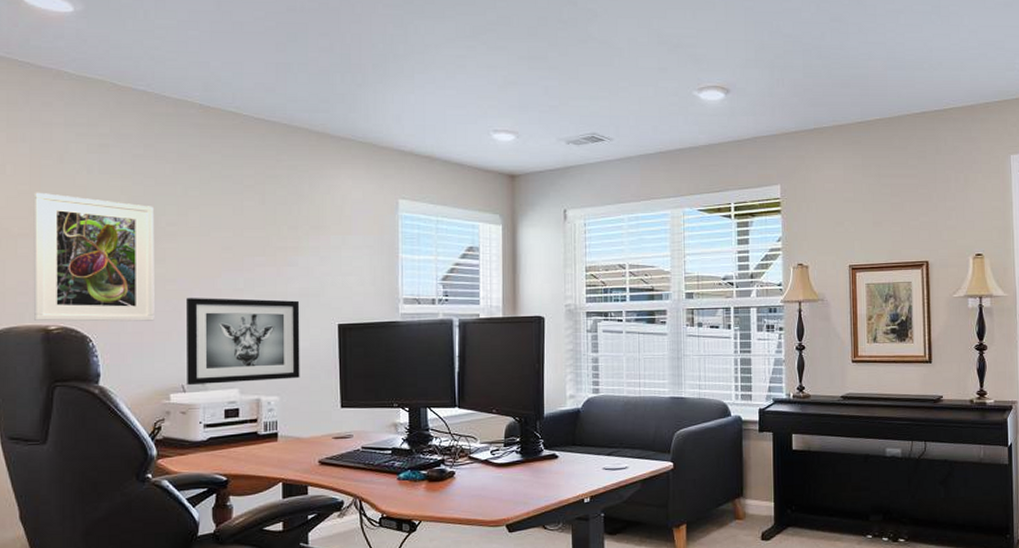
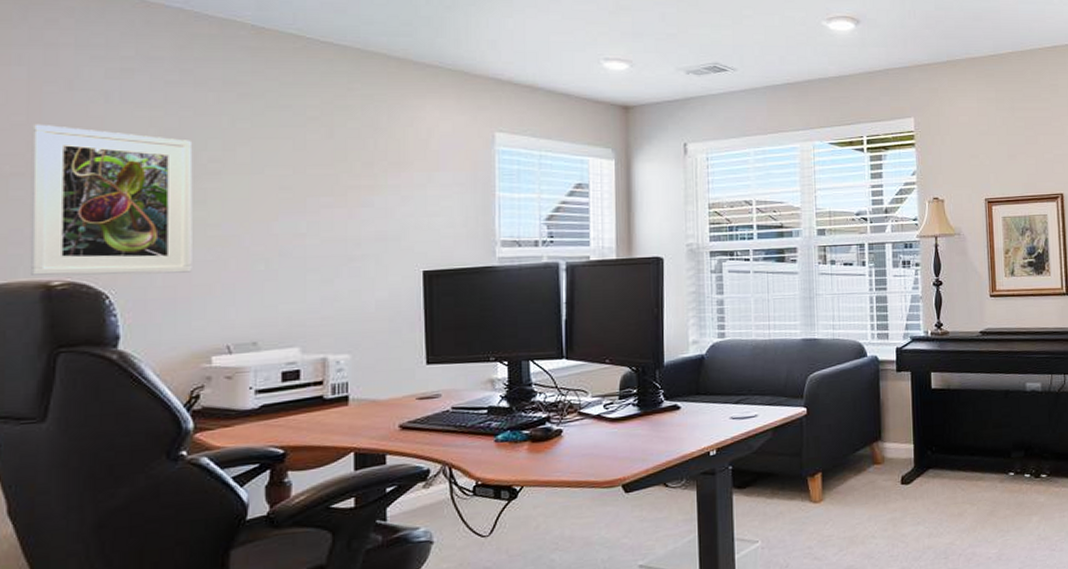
wall art: present [185,298,300,386] -> none [232,244,377,346]

